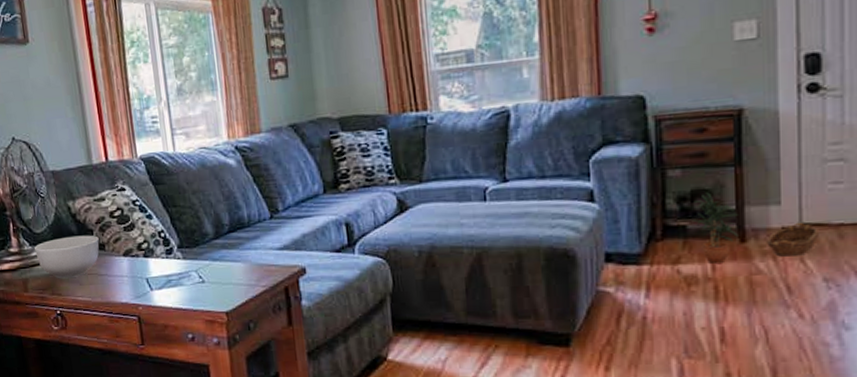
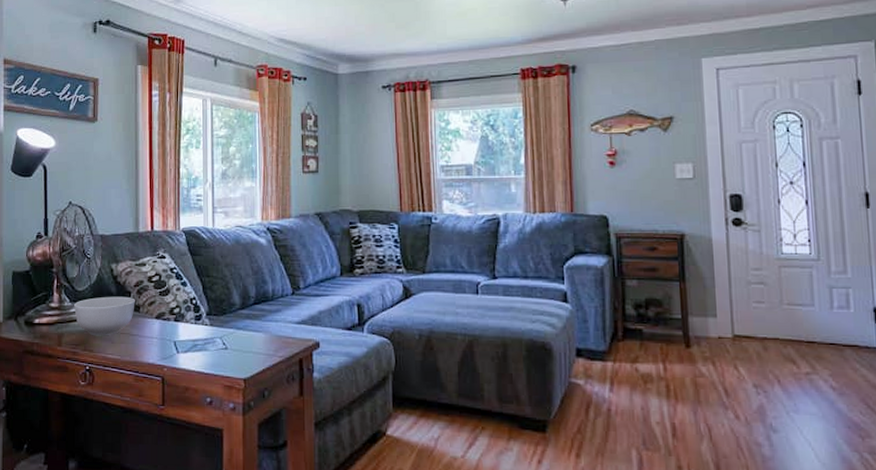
potted plant: present [693,192,740,263] -> none [647,302,685,365]
basket: present [767,223,819,257] -> none [707,335,748,363]

